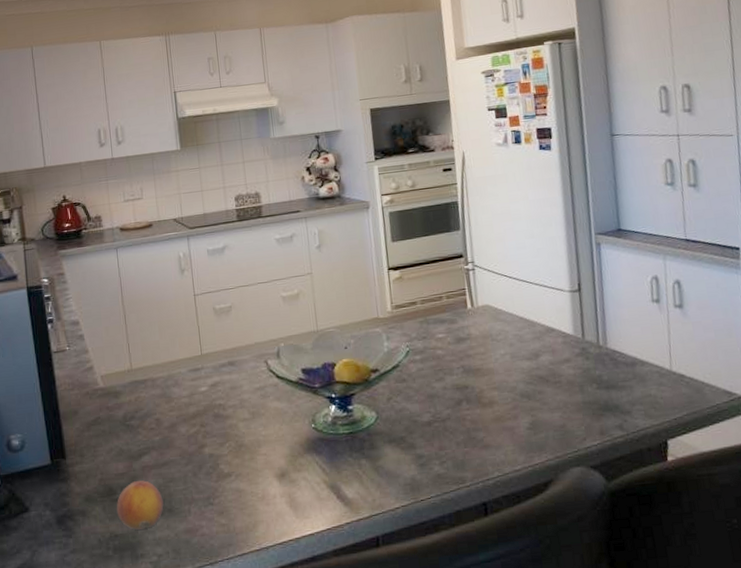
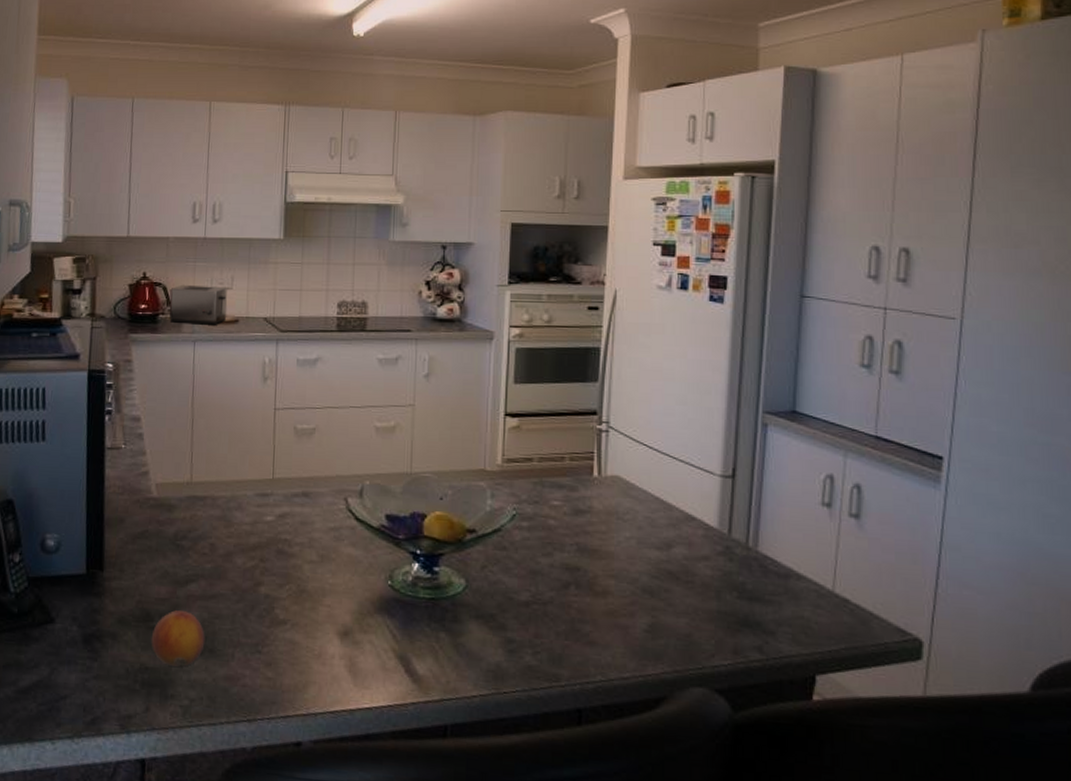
toaster: none [89,198,142,235] -> present [169,284,228,325]

